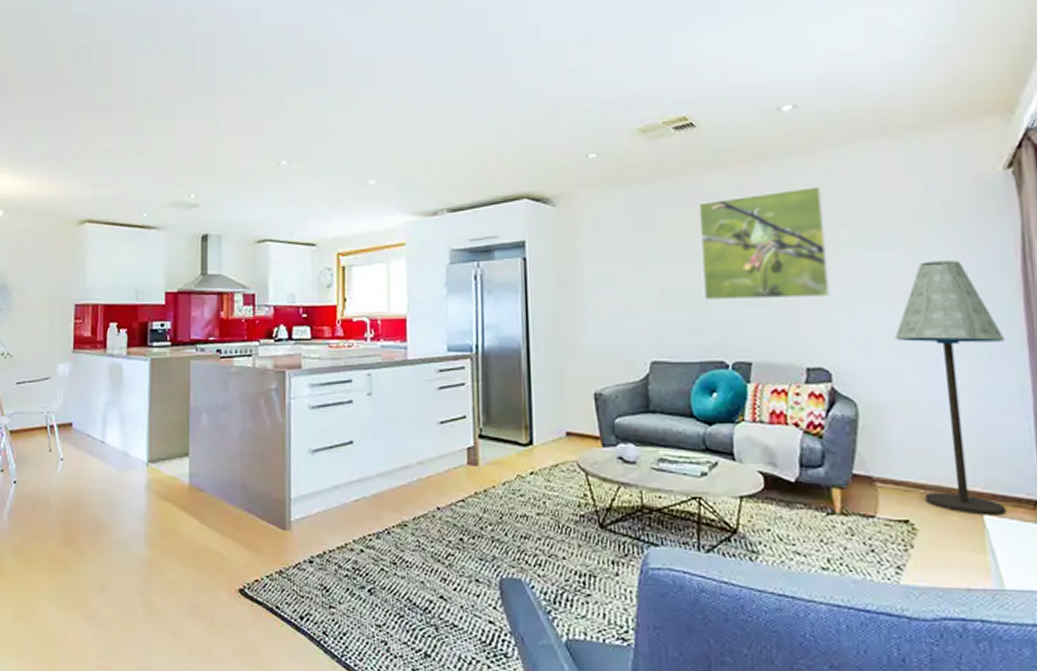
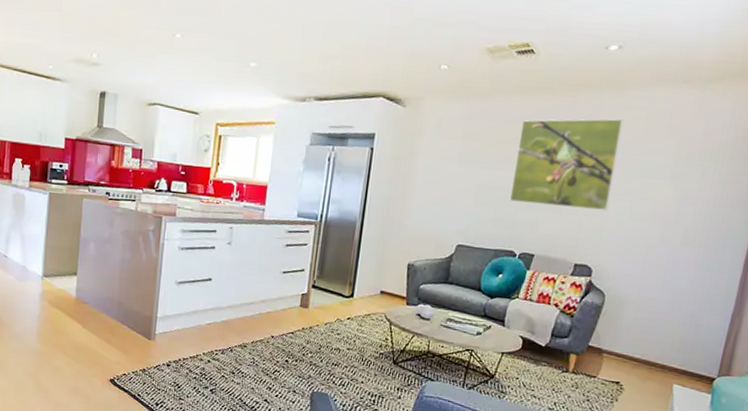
floor lamp: present [895,260,1007,516] -> none [635,192,729,386]

